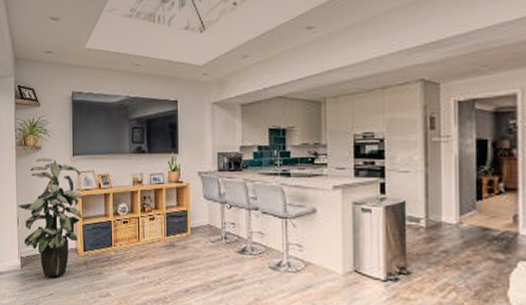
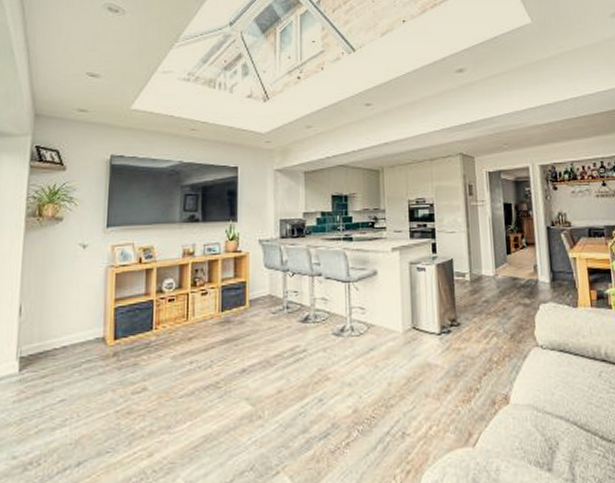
indoor plant: present [17,157,83,277] -> none [21,230,117,378]

